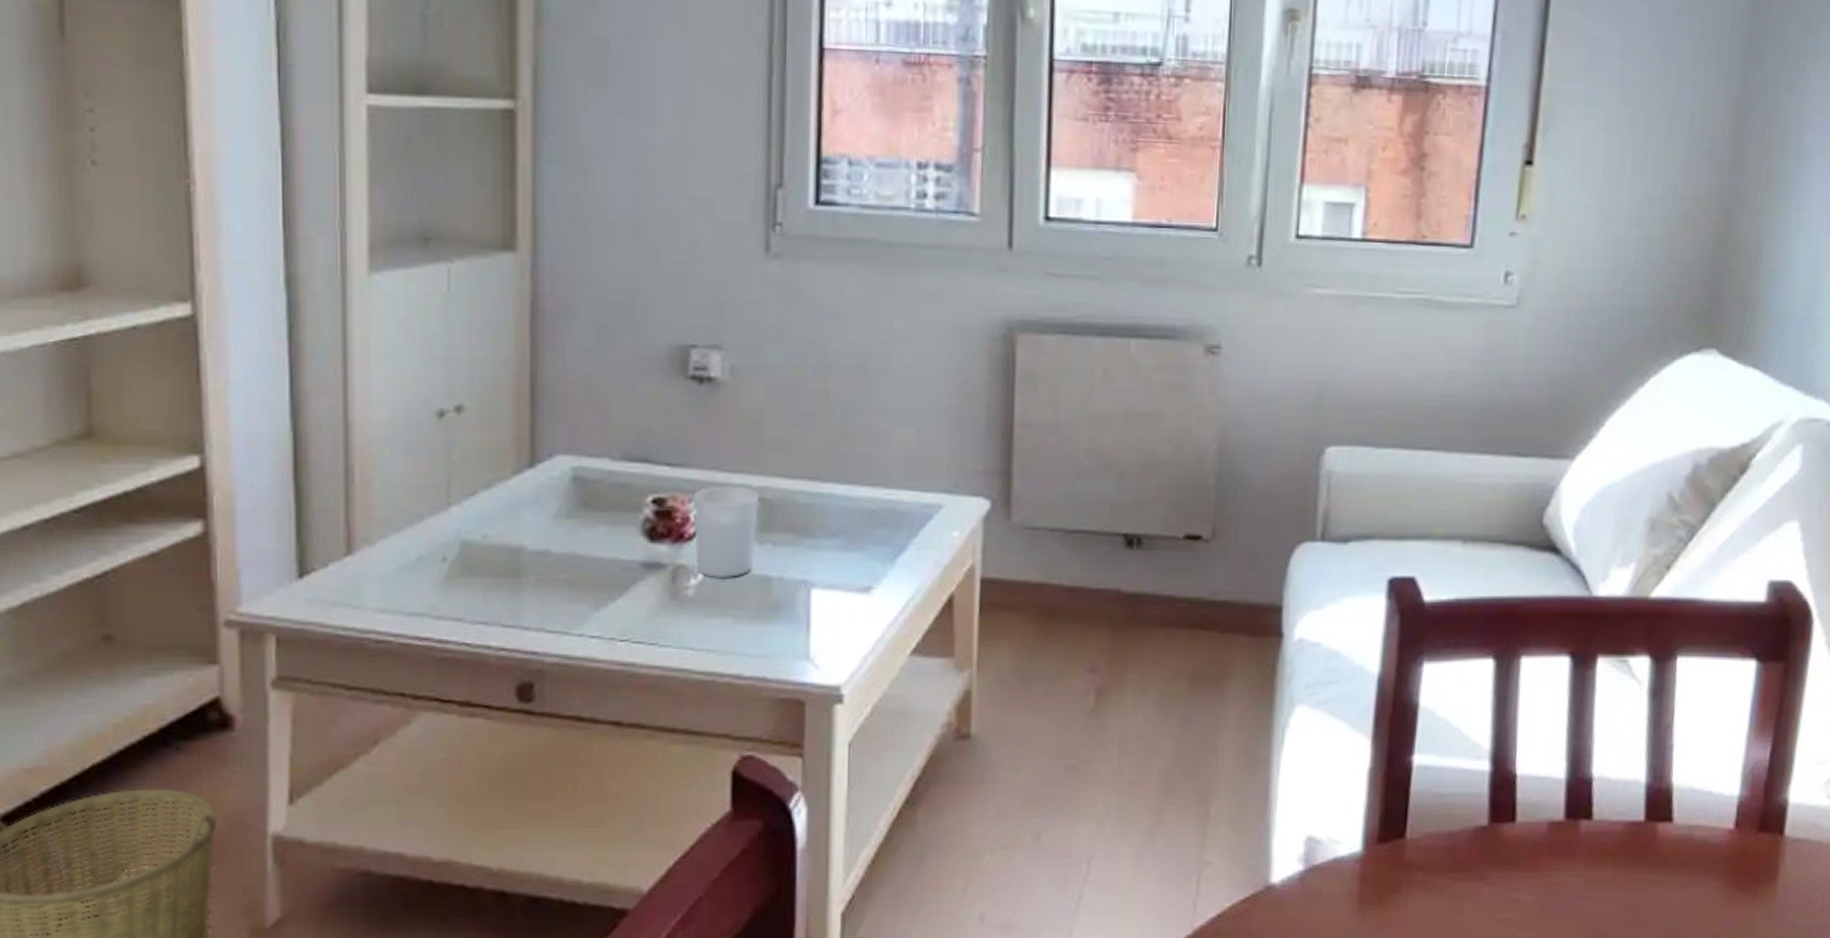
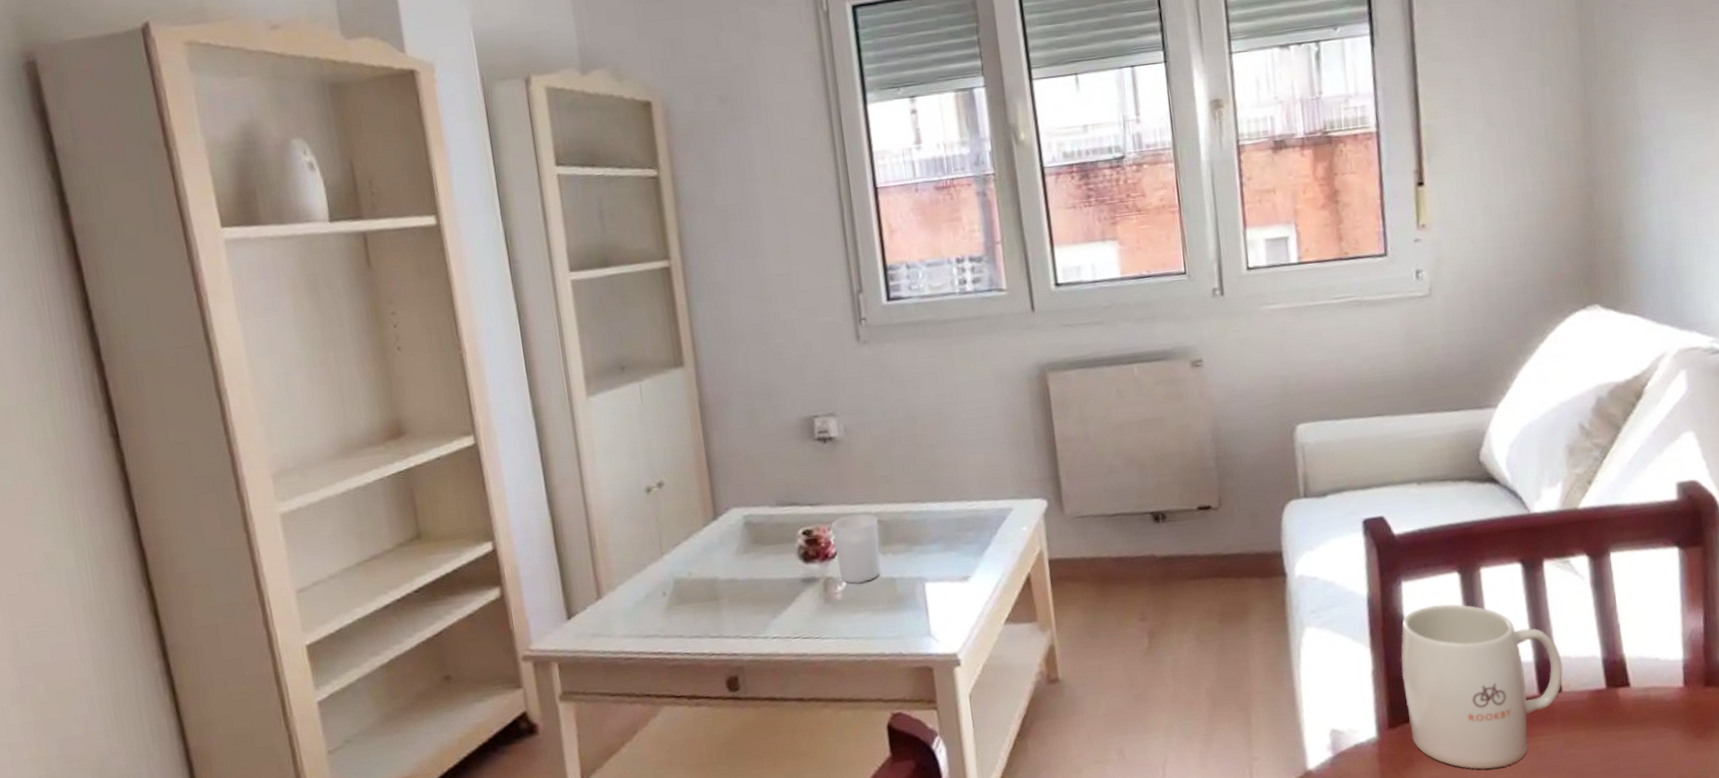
mug: none [1403,695,1599,905] -> present [1401,604,1563,770]

